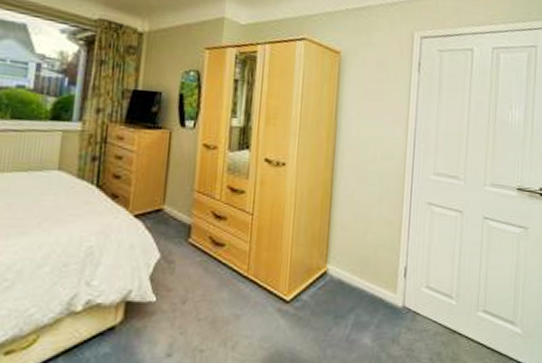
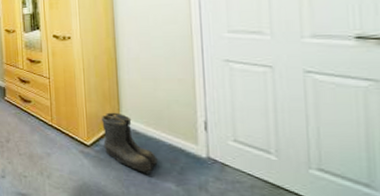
boots: none [305,258,358,332] -> present [102,112,158,175]

